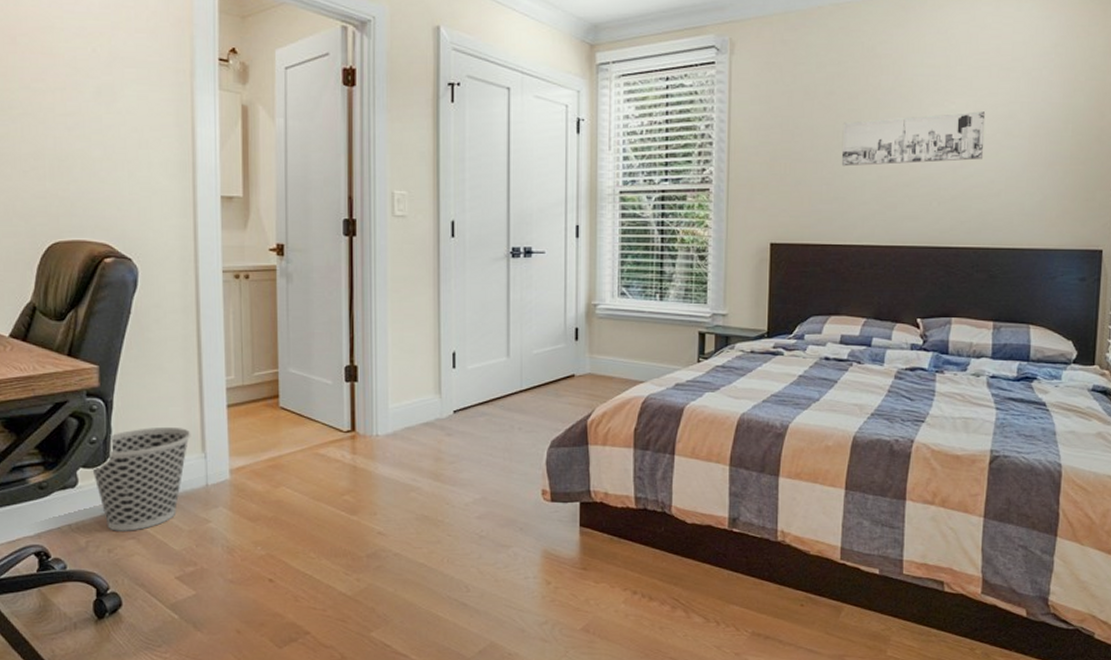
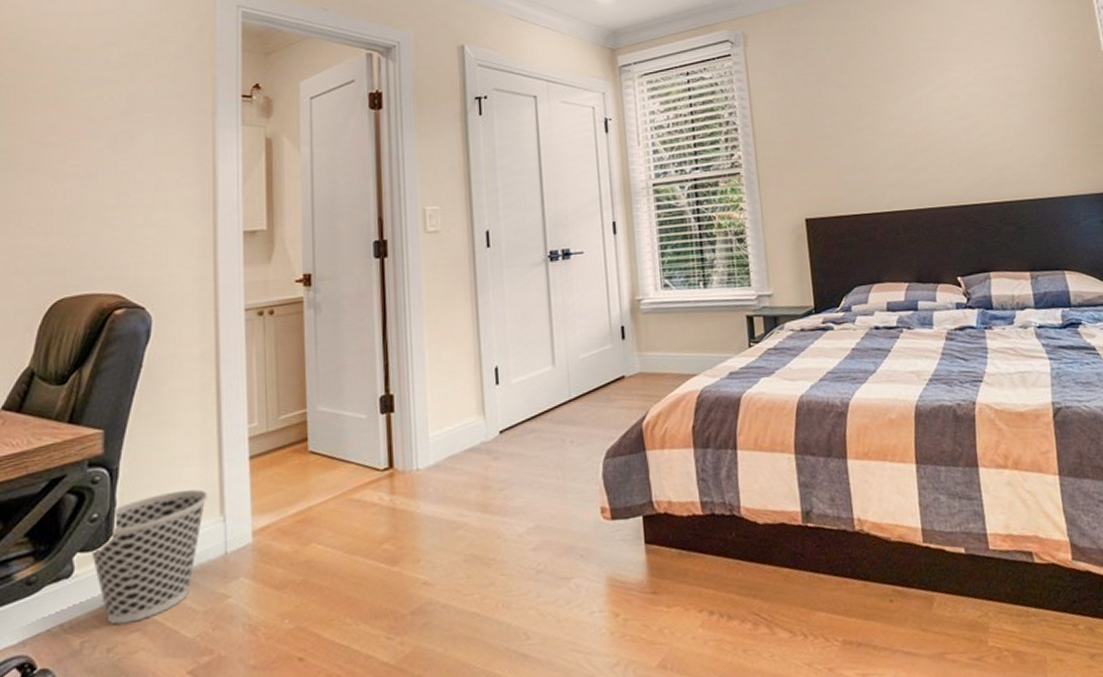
wall art: present [841,111,986,167] -> none [857,76,991,139]

